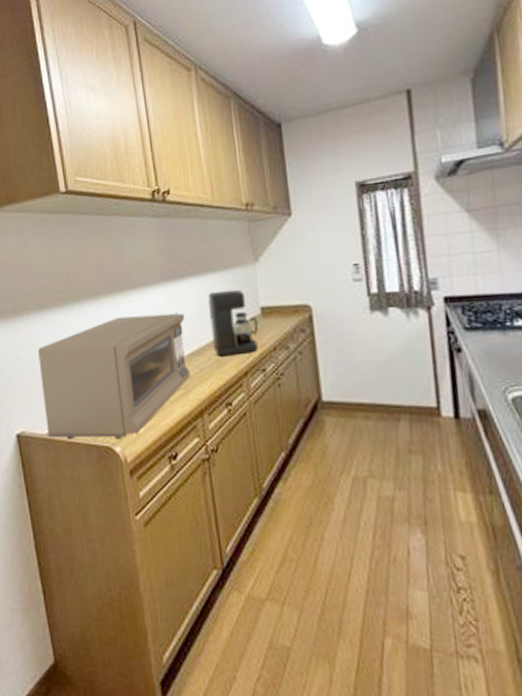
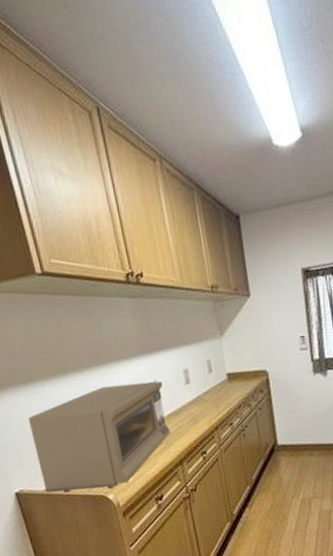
coffee maker: present [208,289,259,357] -> none [182,359,227,416]

